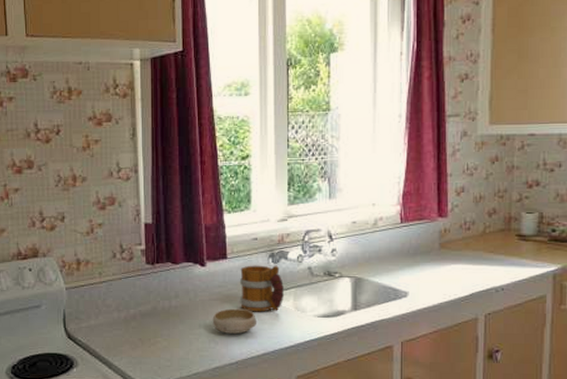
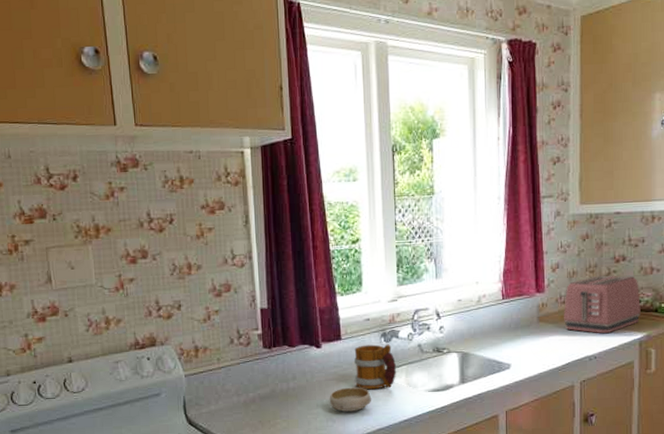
toaster: none [467,201,556,264] -> present [563,275,641,334]

